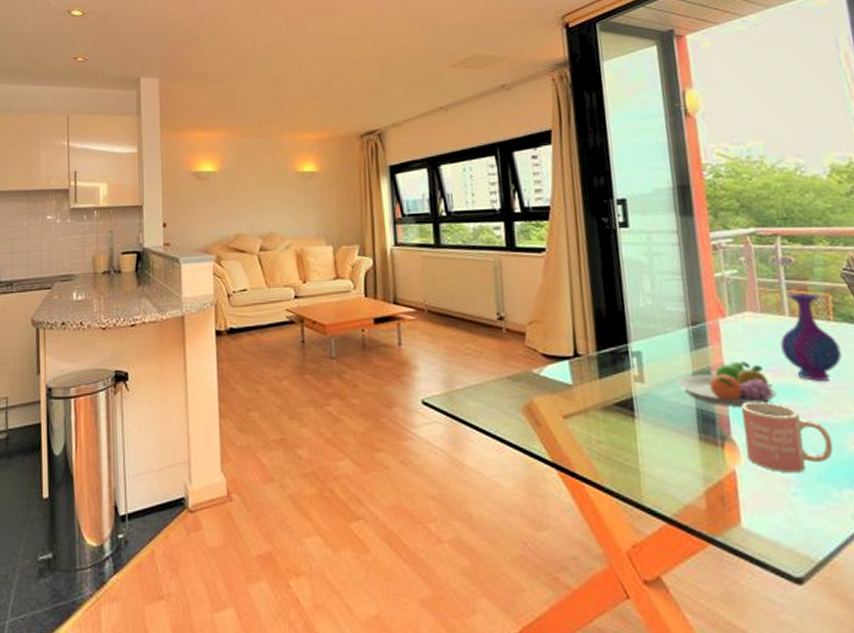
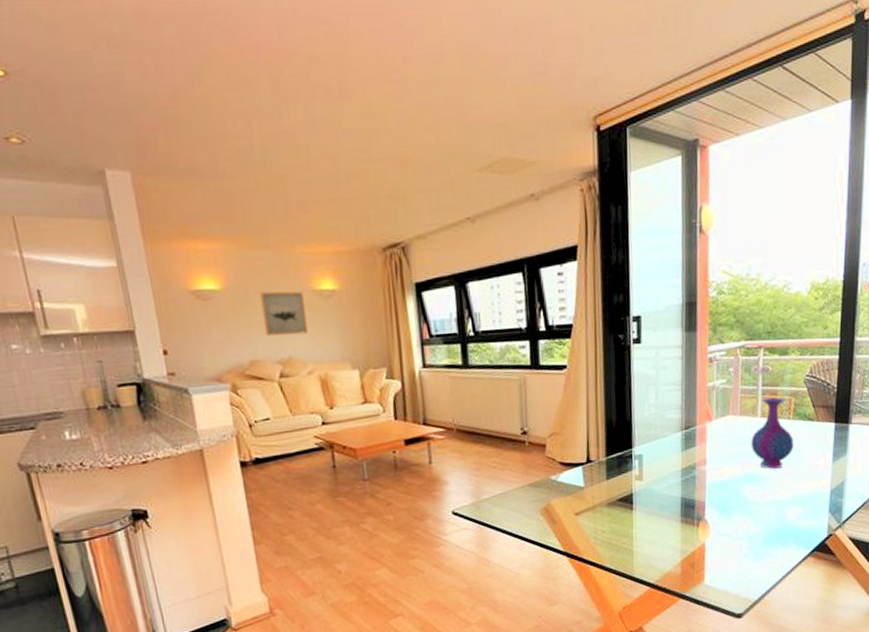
wall art: none [249,173,288,213] -> present [259,291,308,336]
fruit bowl: present [677,361,777,407] -> none [669,457,743,495]
mug: present [742,402,834,473] -> none [715,488,777,541]

